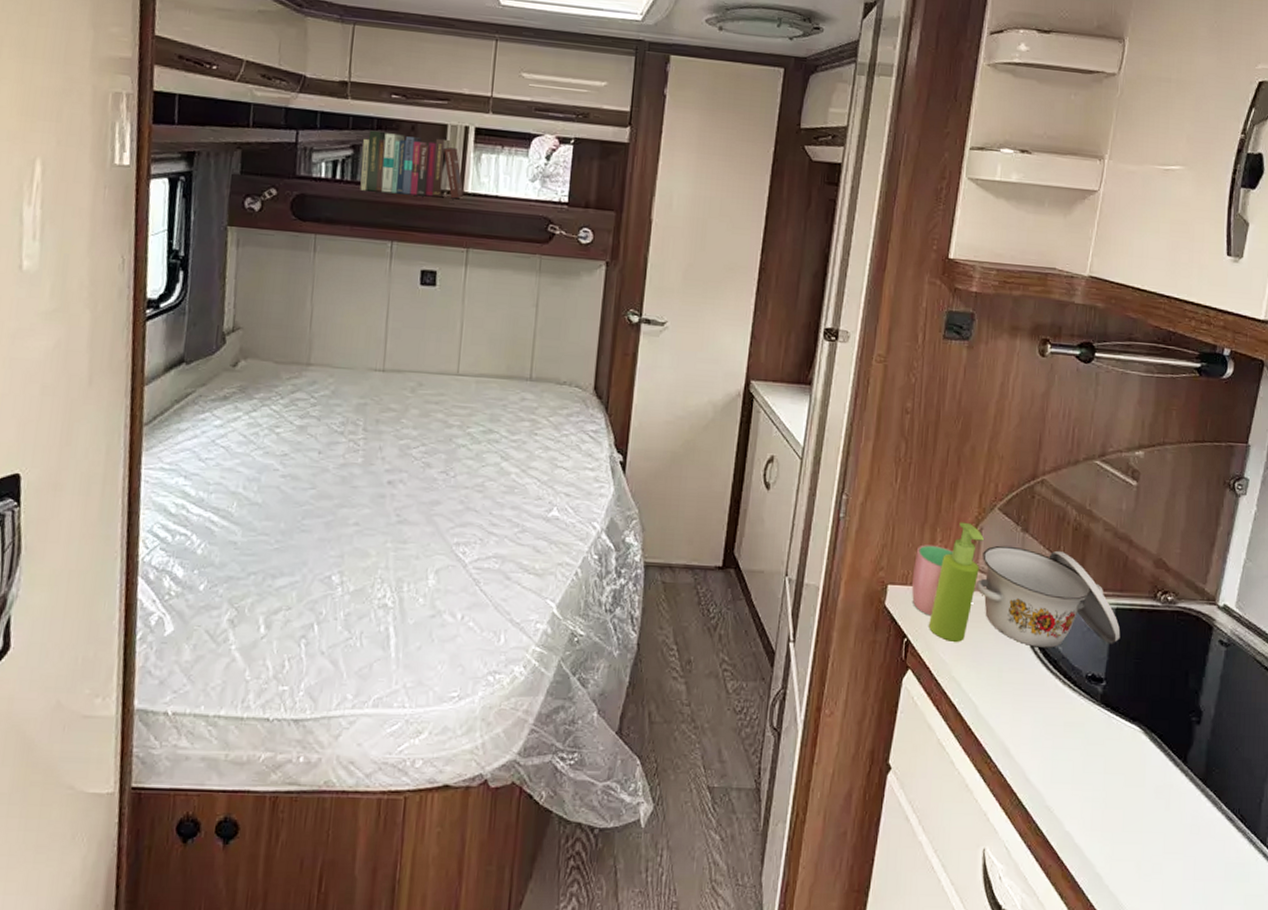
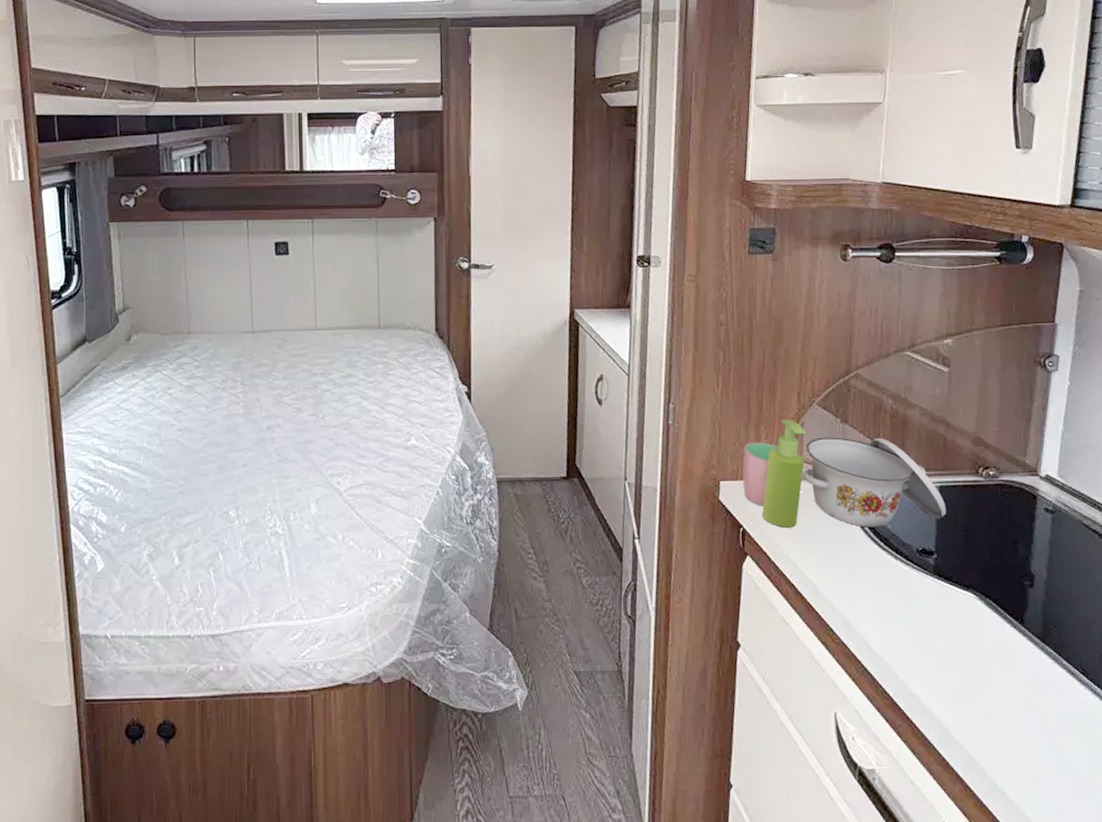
books: present [360,130,465,199] -> none [214,126,304,179]

